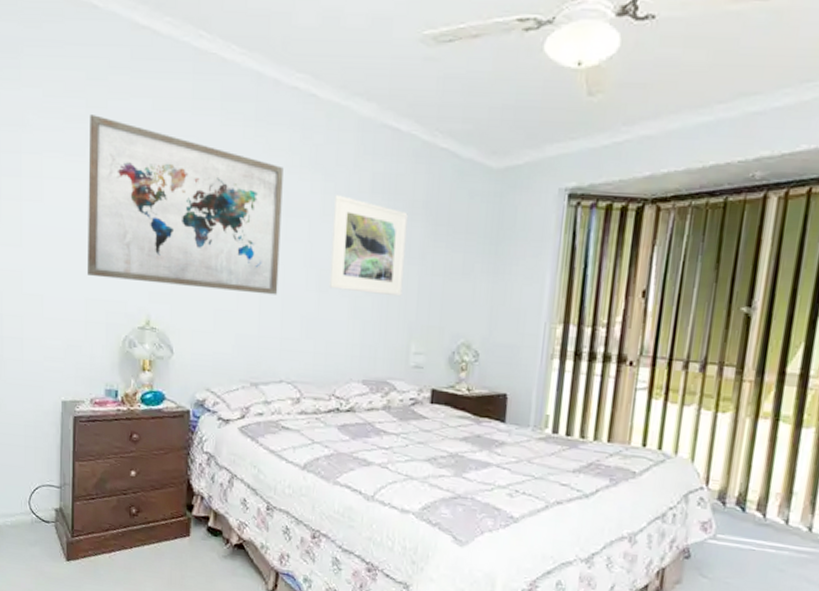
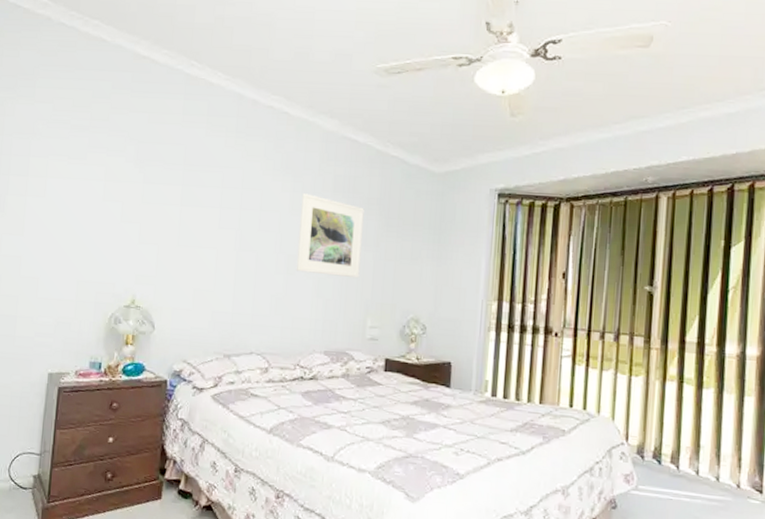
wall art: present [88,115,284,295] -> none [81,126,259,277]

